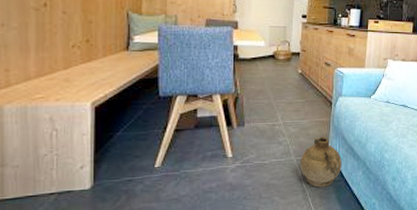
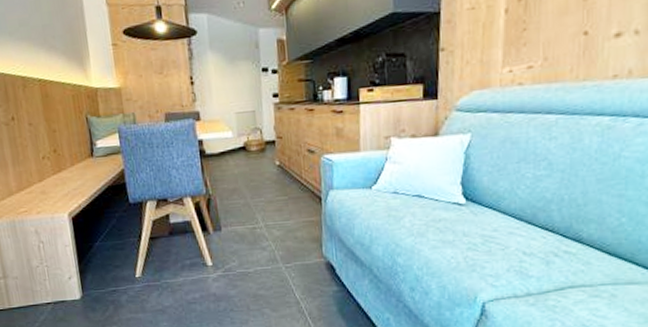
ceramic jug: present [300,137,342,188] -> none [290,239,342,299]

